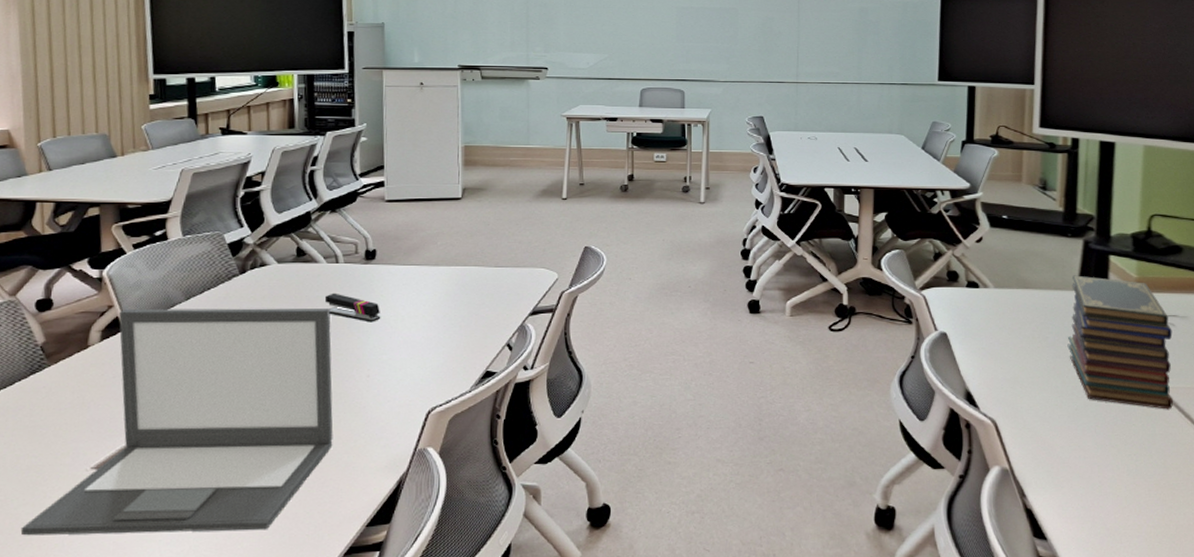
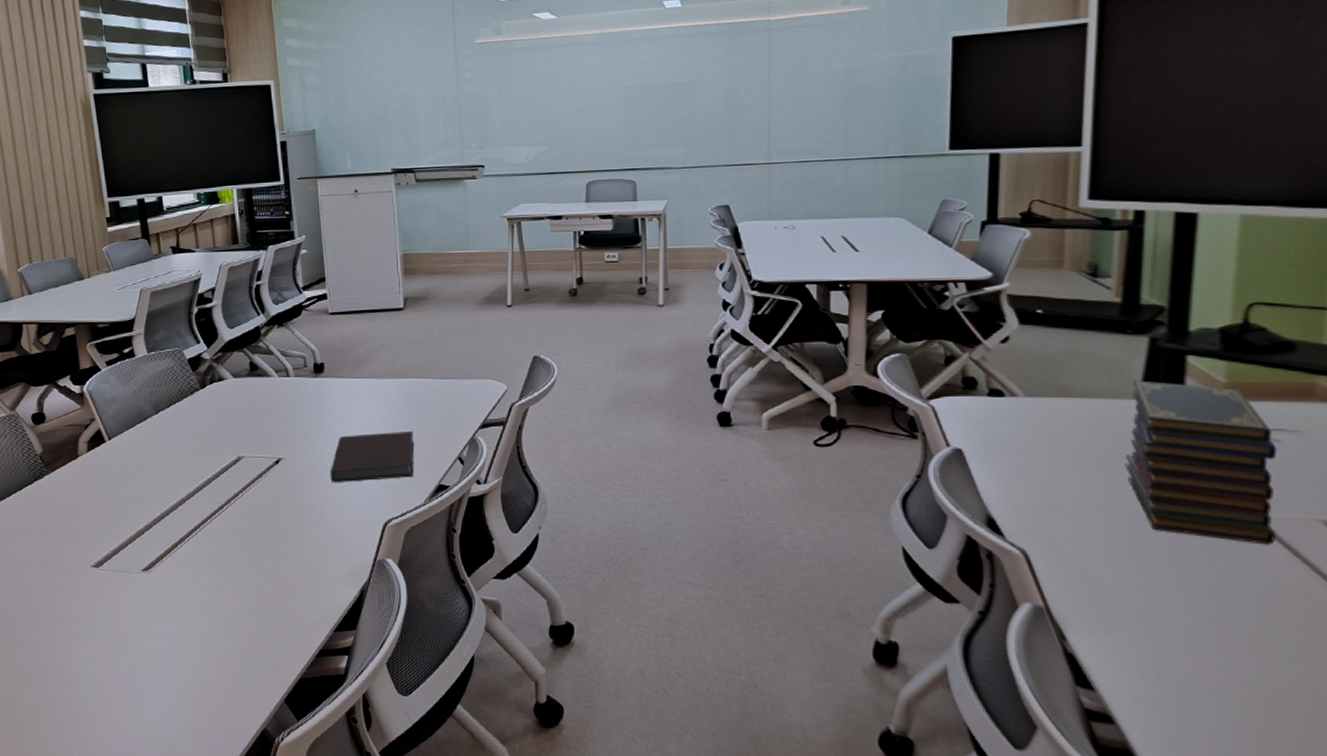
laptop: present [20,308,333,536] -> none [41,421,298,630]
stapler: present [324,293,381,323] -> none [279,406,333,435]
notebook: none [374,317,464,370] -> present [330,430,415,482]

